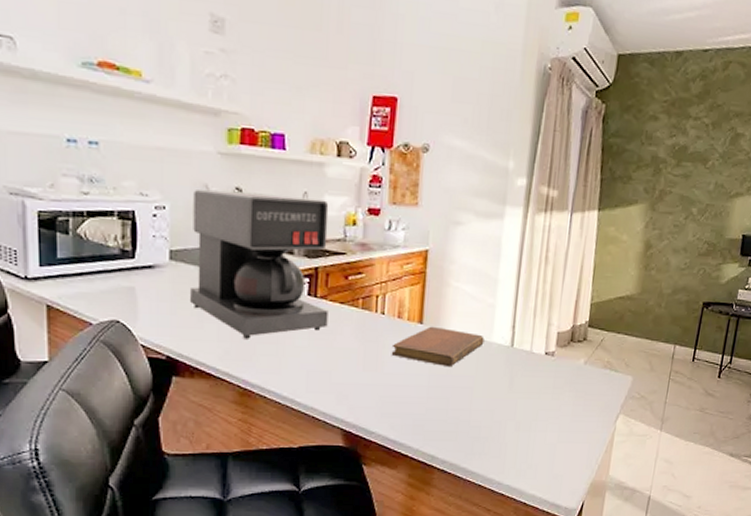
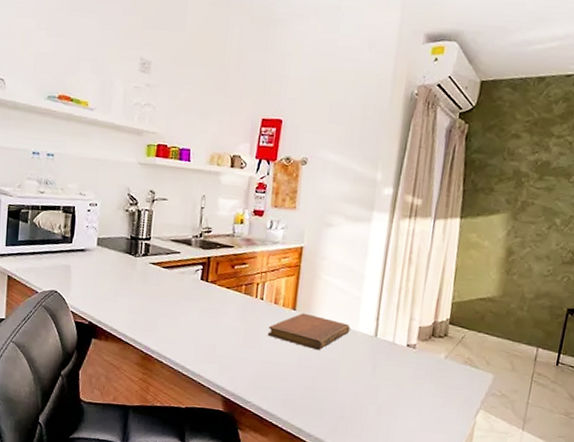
coffee maker: present [190,189,329,339] -> none [110,191,222,313]

